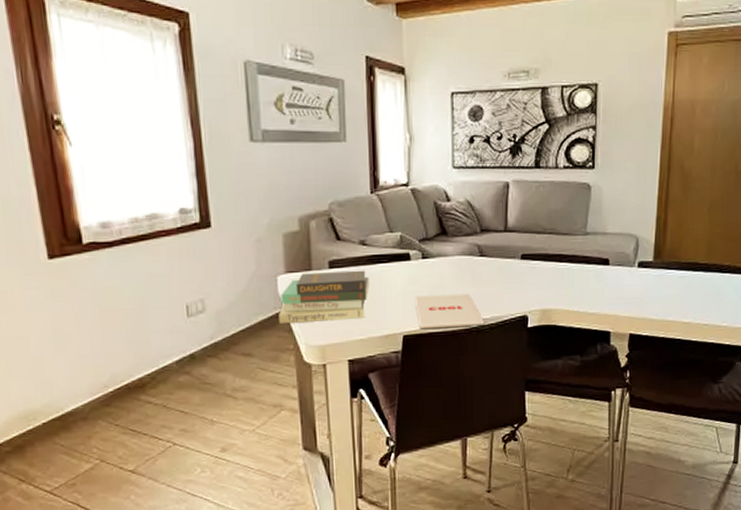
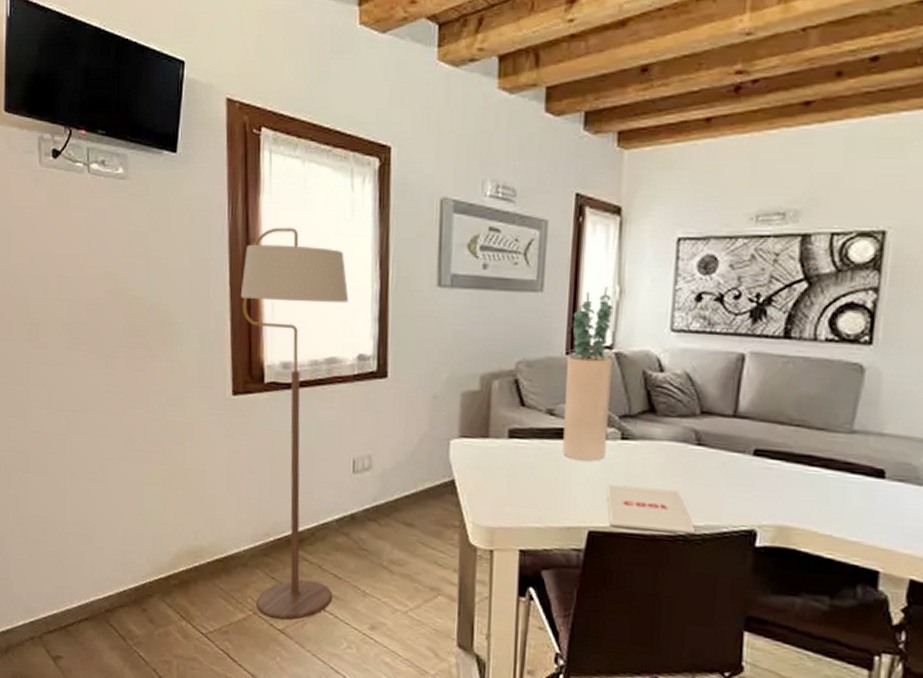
floor lamp: none [43,91,181,462] -> present [240,227,349,620]
books: present [279,270,370,325] -> none [447,440,554,502]
vase: none [372,135,411,280] -> present [562,287,614,462]

